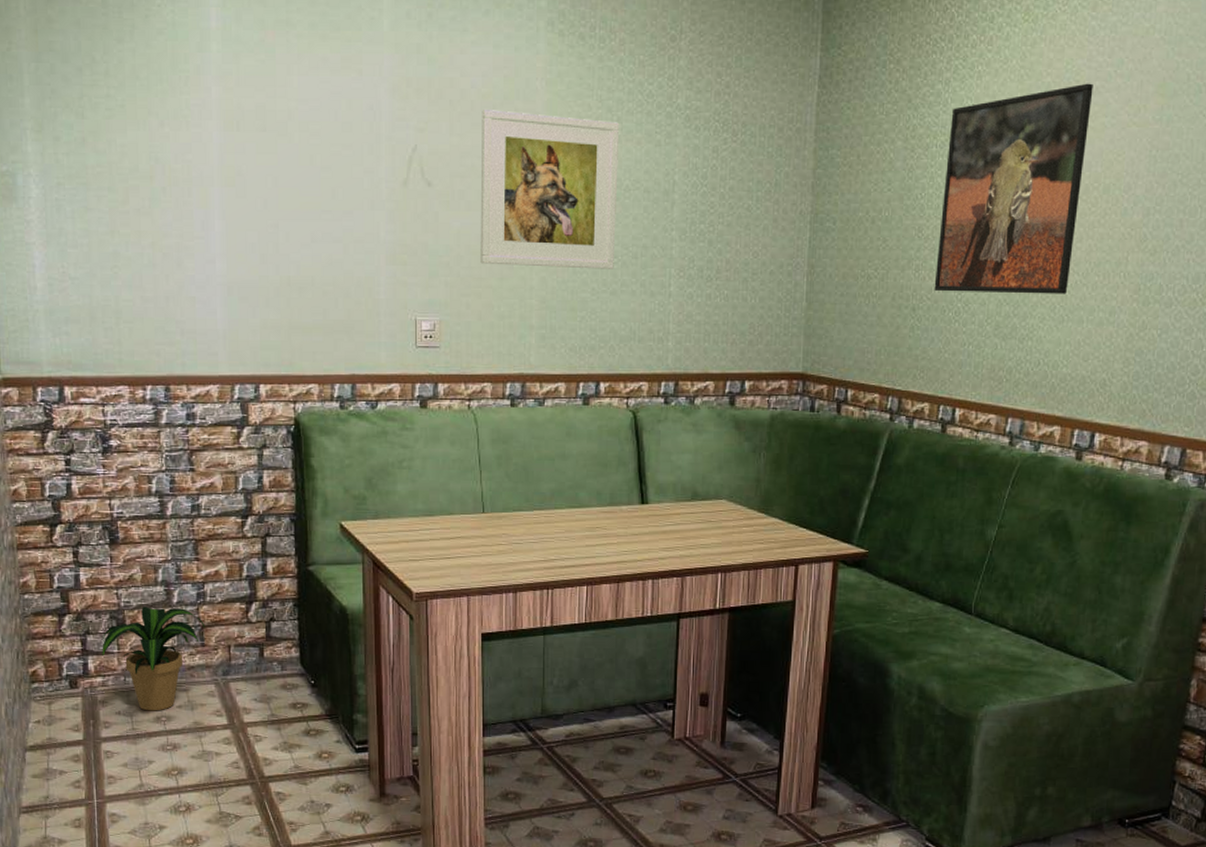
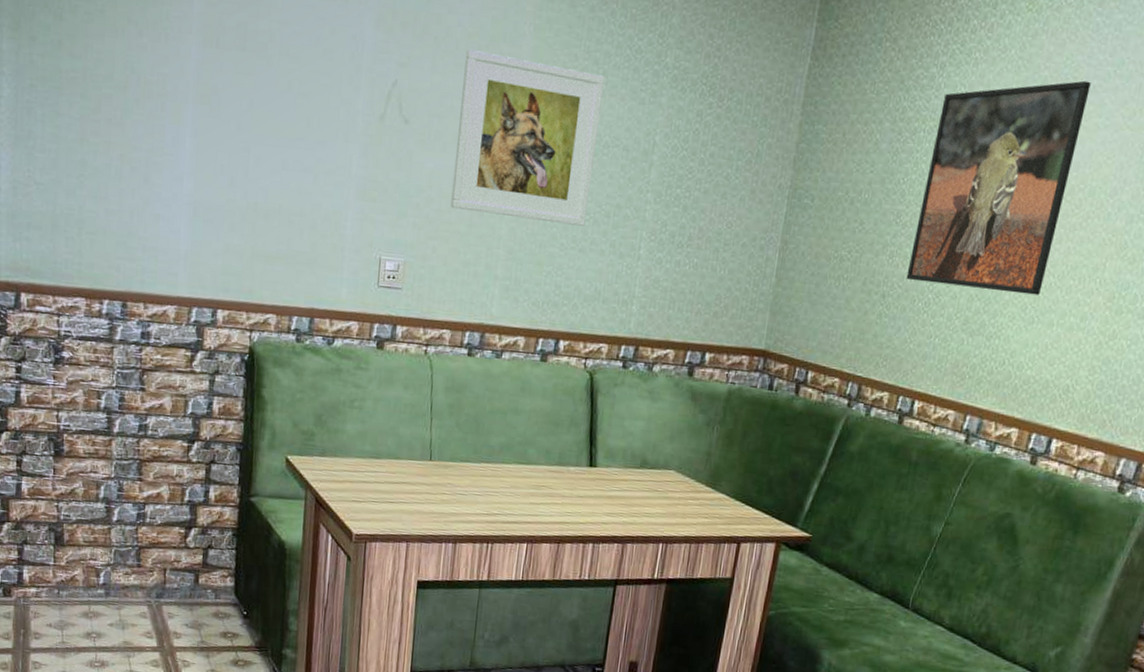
potted plant: present [101,606,206,711] -> none [38,522,143,627]

